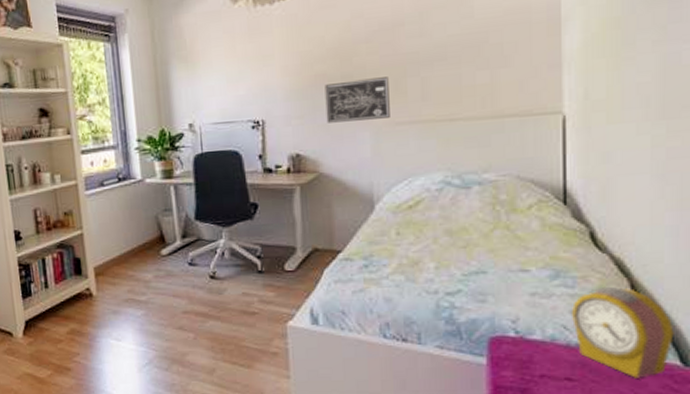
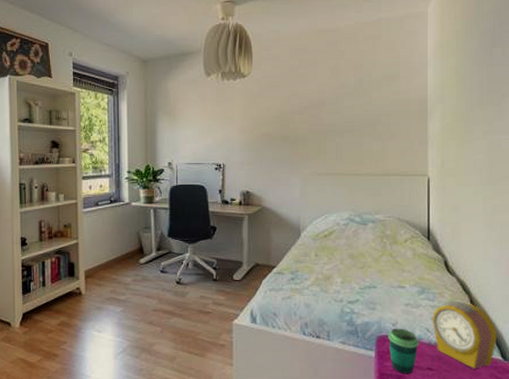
wall art: present [324,77,390,123] -> none [269,140,314,170]
cup: none [506,325,552,386] -> present [388,328,419,374]

